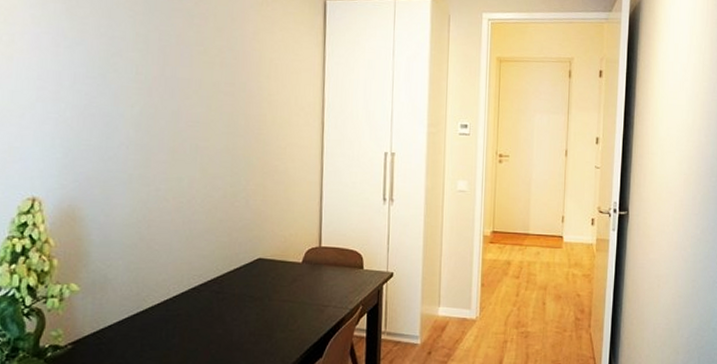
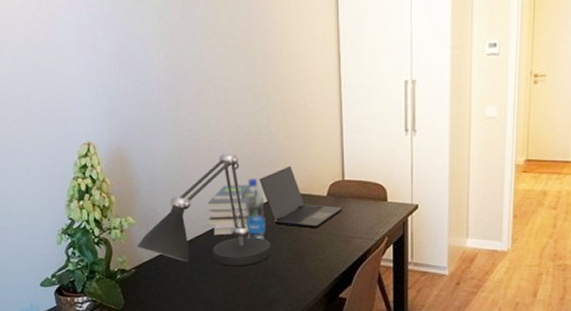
desk lamp: none [78,215,238,339] -> present [137,153,271,266]
books: none [168,249,219,305] -> present [207,185,249,236]
bottle: none [211,243,234,309] -> present [244,178,266,240]
laptop: none [231,230,317,296] -> present [259,165,342,228]

